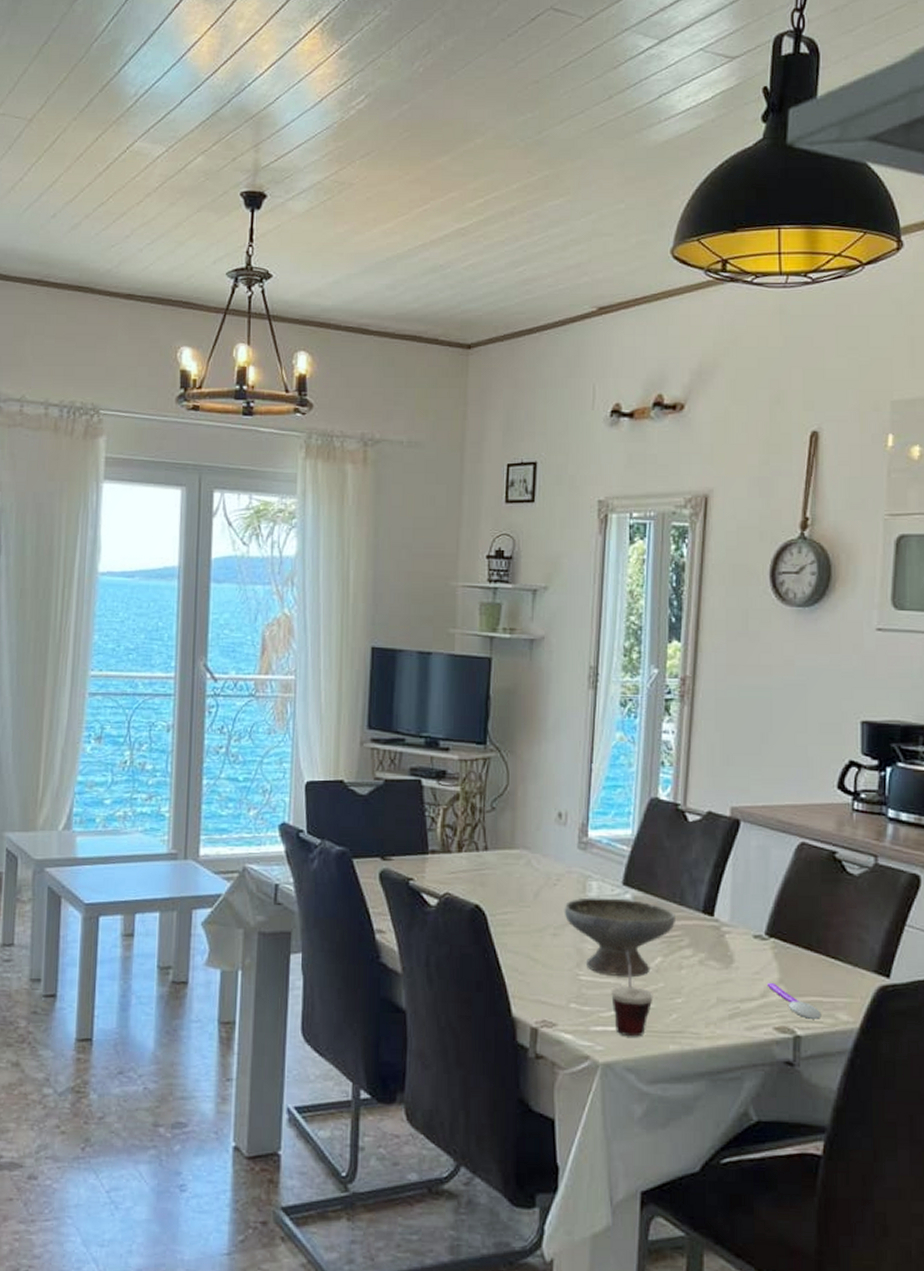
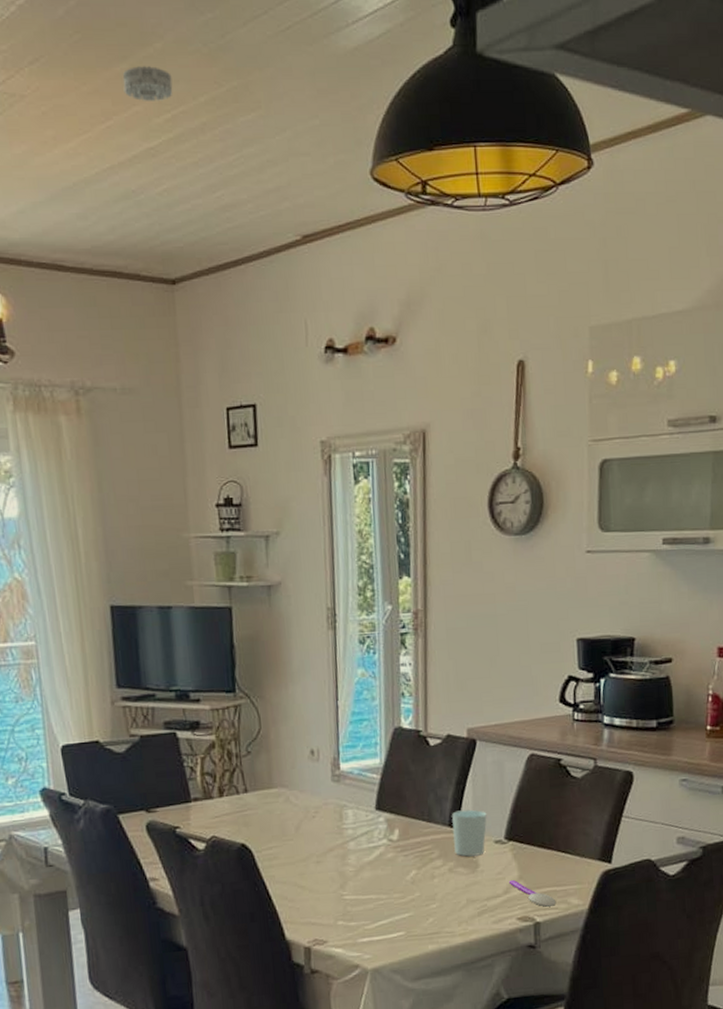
smoke detector: none [443,159,488,188] -> present [122,66,173,101]
bowl: present [564,897,675,978] -> none [324,822,425,892]
cup: present [611,950,653,1037] -> none [373,867,411,943]
cup: none [707,896,747,950] -> present [452,809,487,857]

